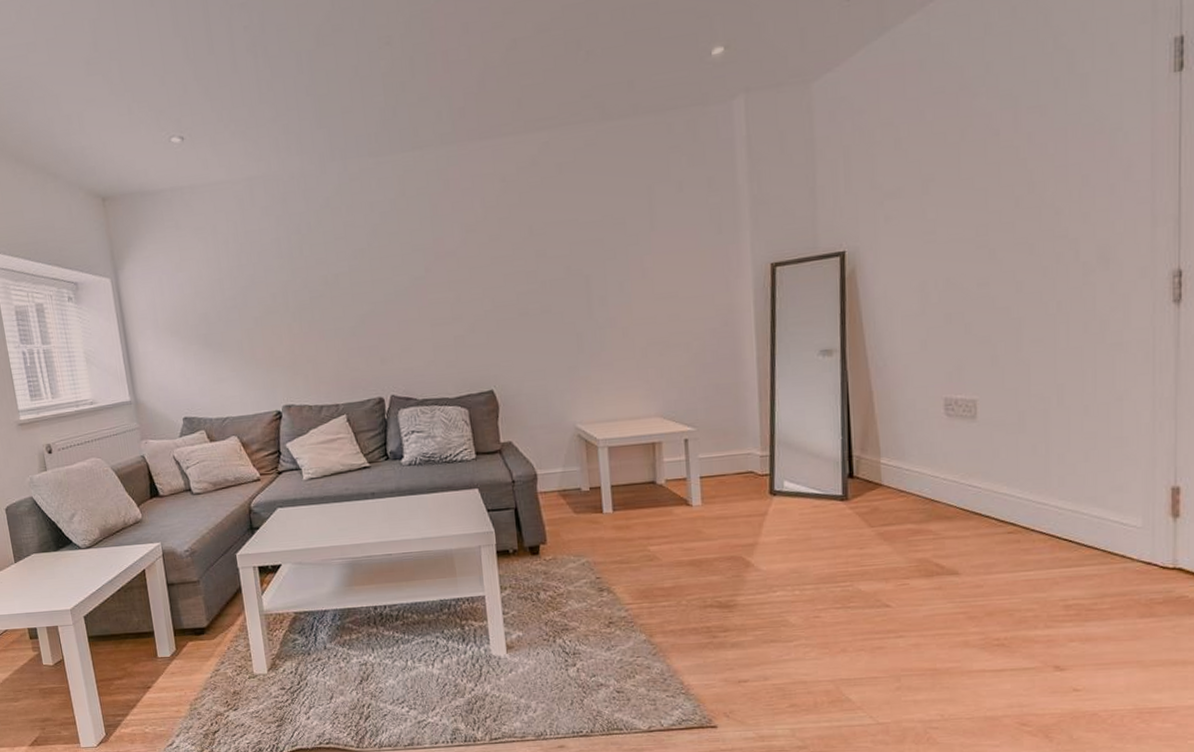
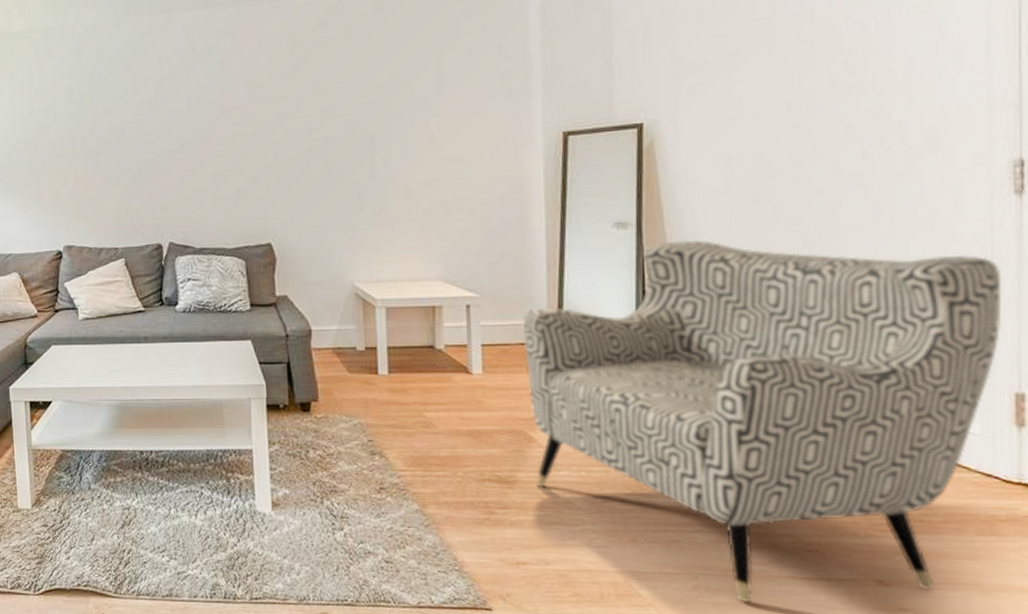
armchair: none [737,362,1162,698] -> present [522,240,1002,604]

